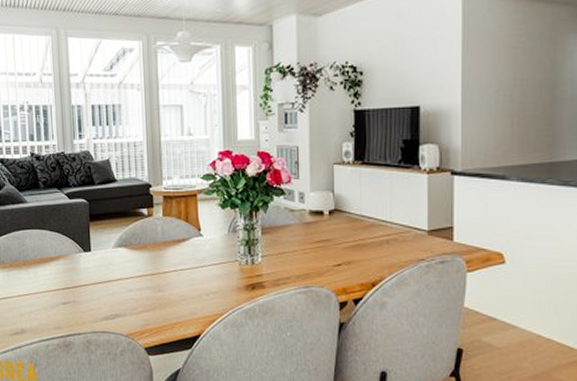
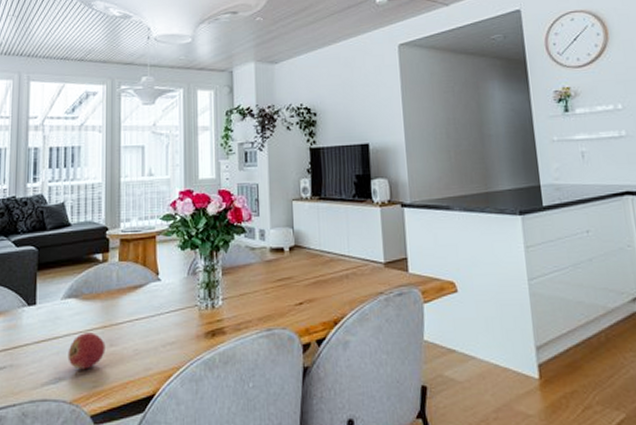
apple: none [121,278,155,310] -> present [68,332,105,370]

